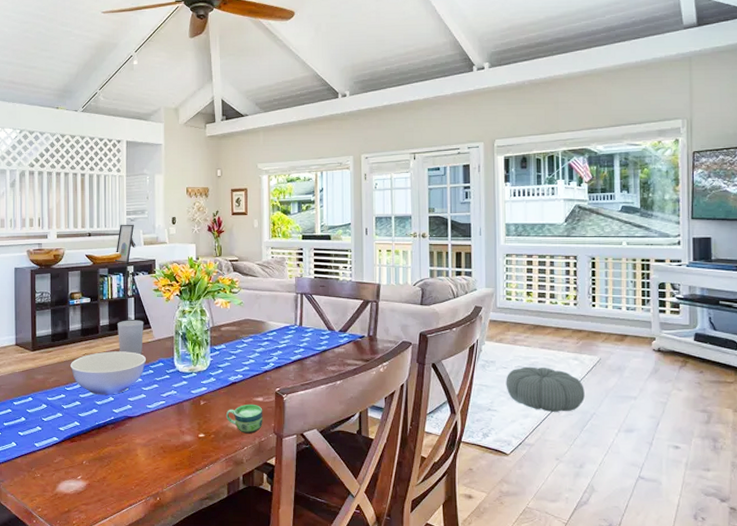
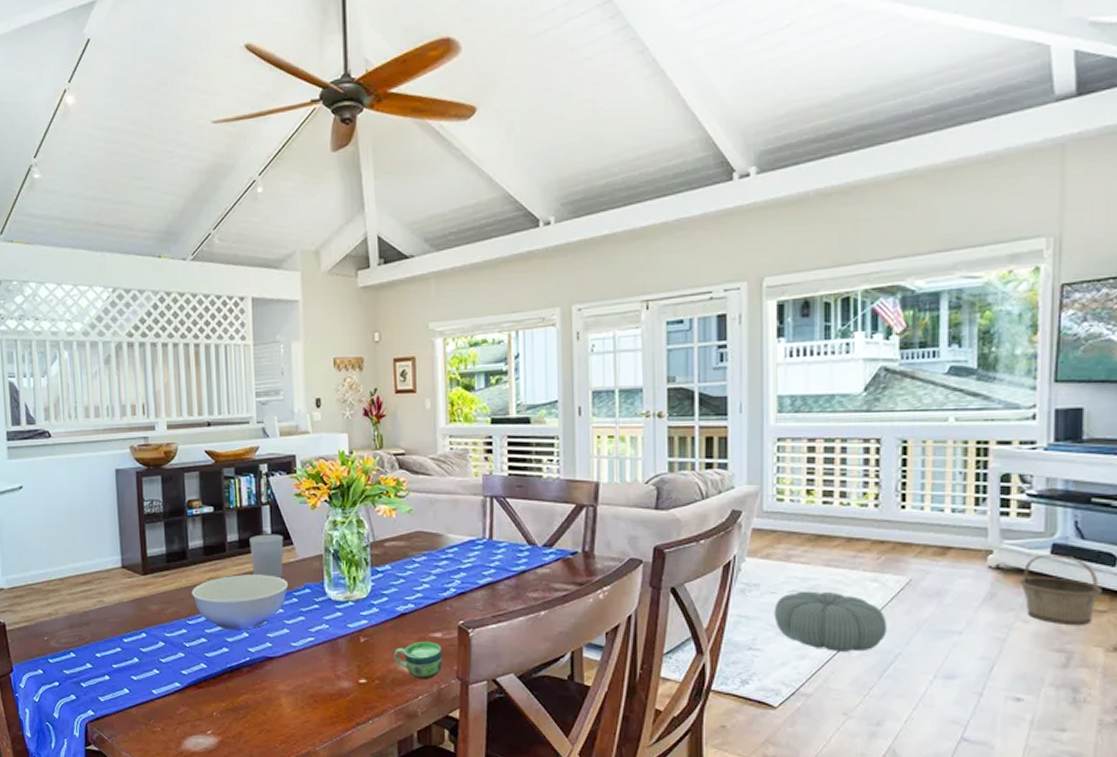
picture frame: present [115,224,135,263] -> none [243,408,269,460]
basket: none [673,341,729,392] -> present [1018,554,1102,625]

